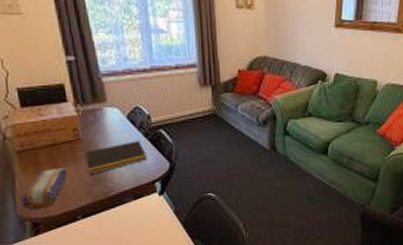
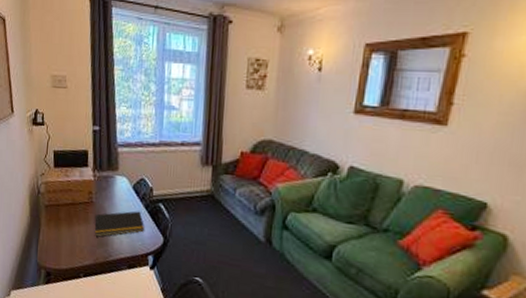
pencil case: present [21,168,67,210] -> none [41,225,78,261]

